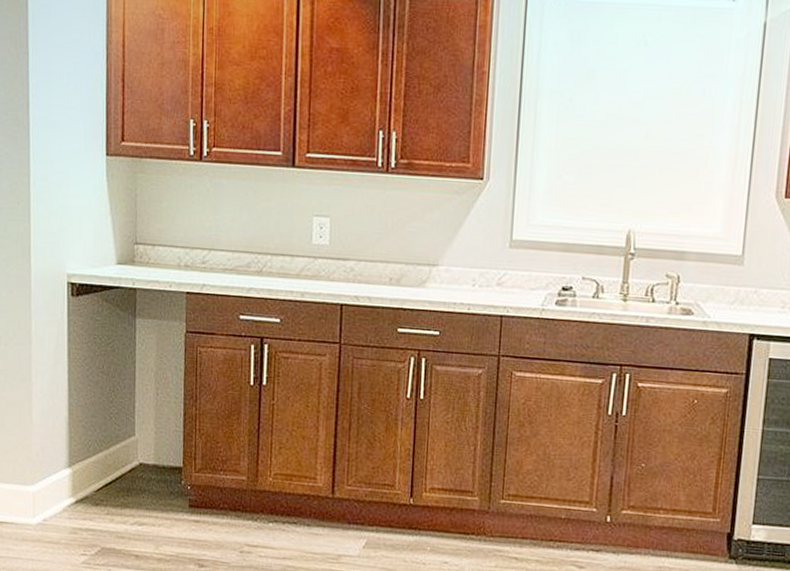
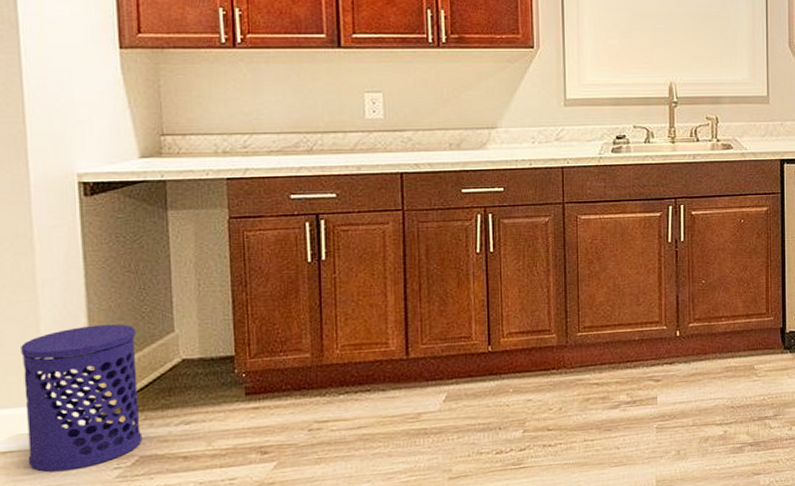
waste bin: none [17,418,105,549] -> present [21,324,143,472]

